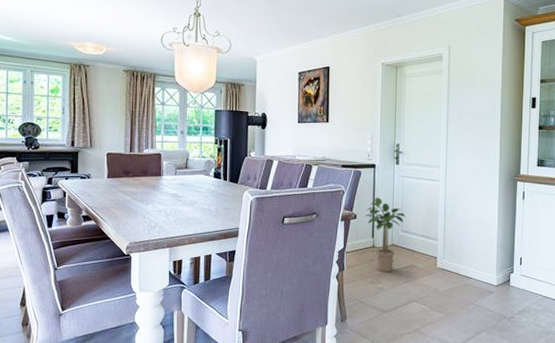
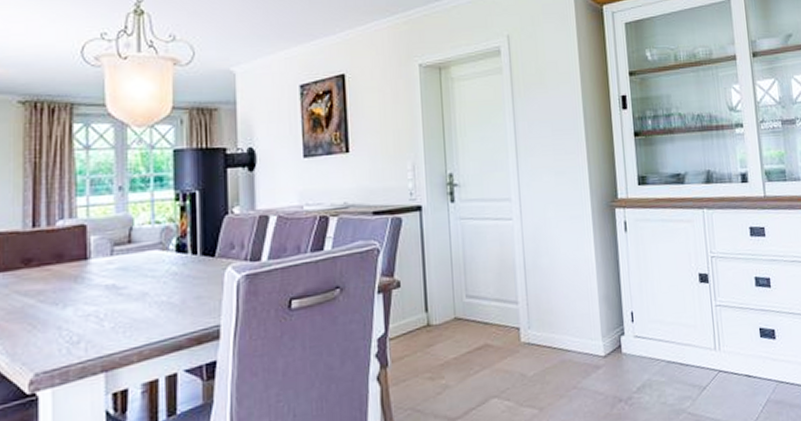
potted plant: present [364,197,406,273] -> none [412,252,471,361]

